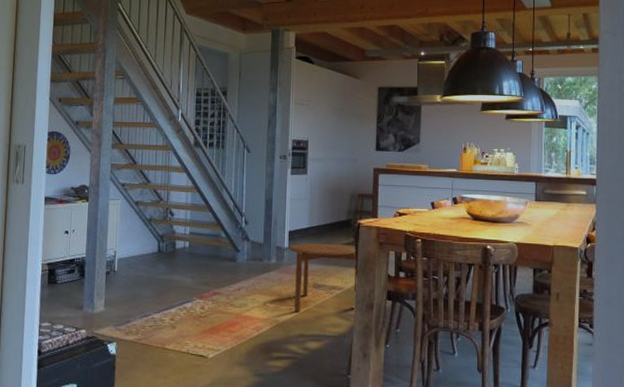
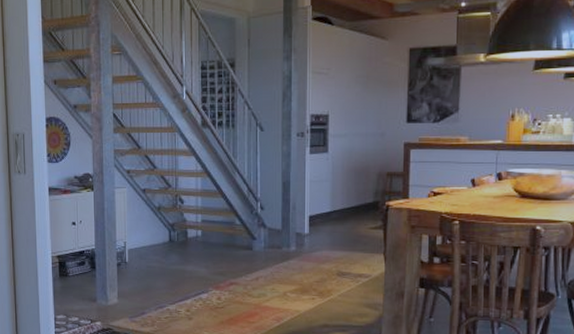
side table: present [288,242,357,312] -> none [309,228,385,301]

